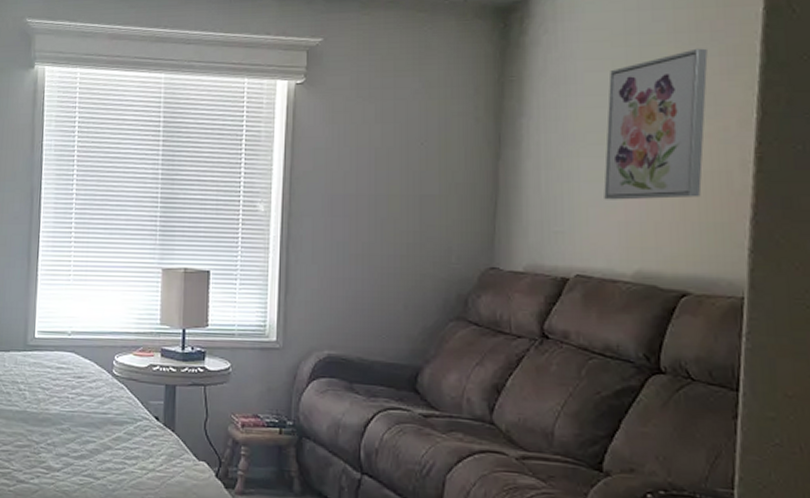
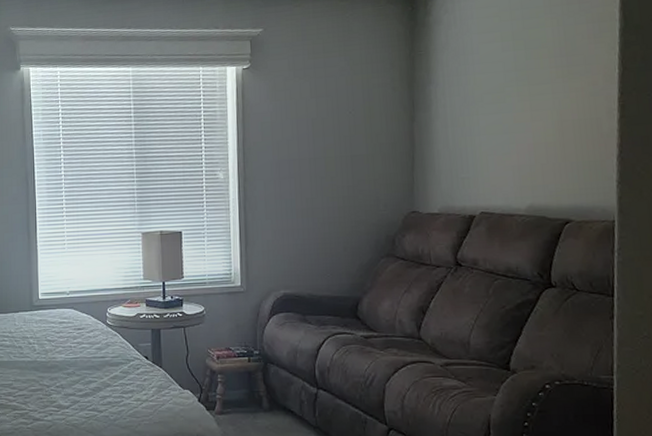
wall art: present [604,48,708,200] -> none [499,17,578,149]

